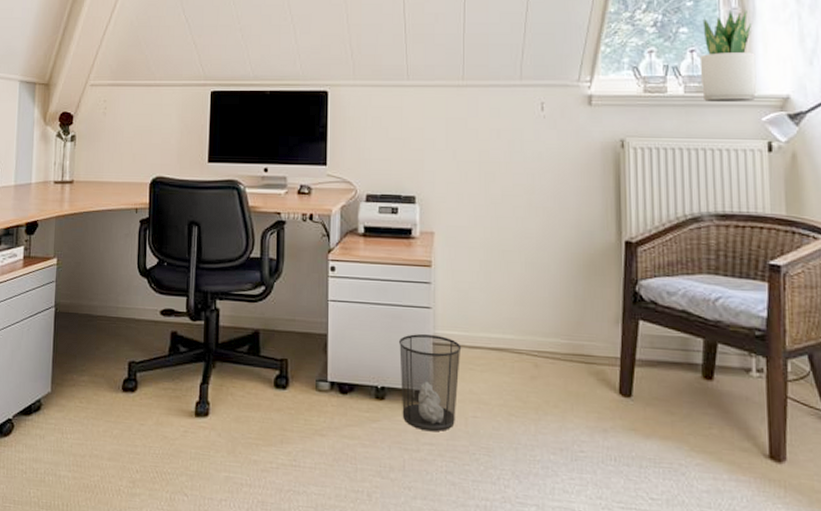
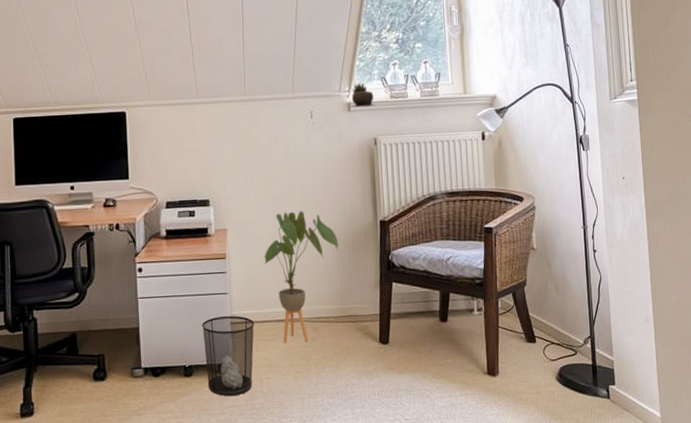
house plant: none [477,219,571,380] -> present [264,211,339,344]
succulent plant: none [592,72,625,102] -> present [350,82,376,108]
planter: present [699,10,757,103] -> none [431,27,473,103]

